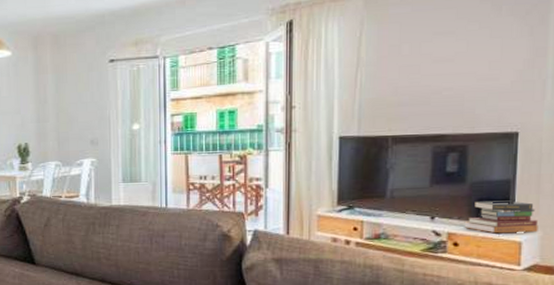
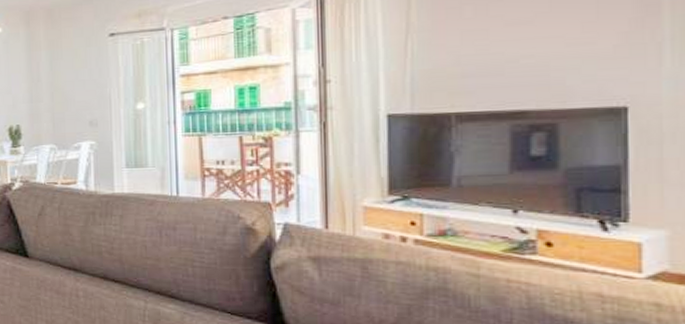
books: present [464,200,538,234] -> none [559,191,664,232]

